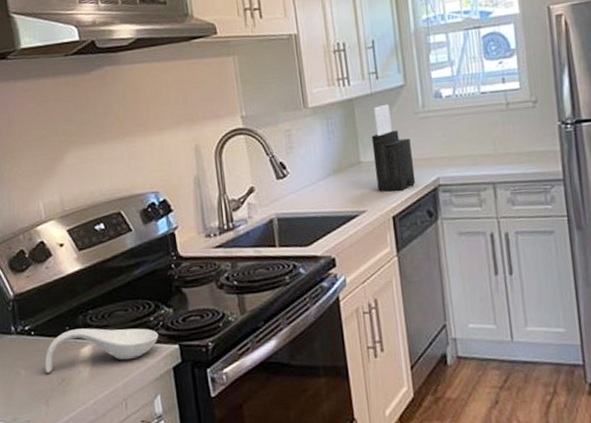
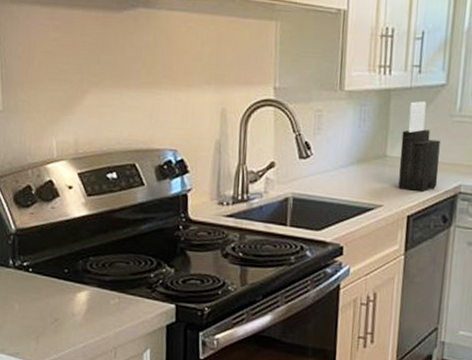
spoon rest: present [44,328,159,373] -> none [39,272,157,311]

